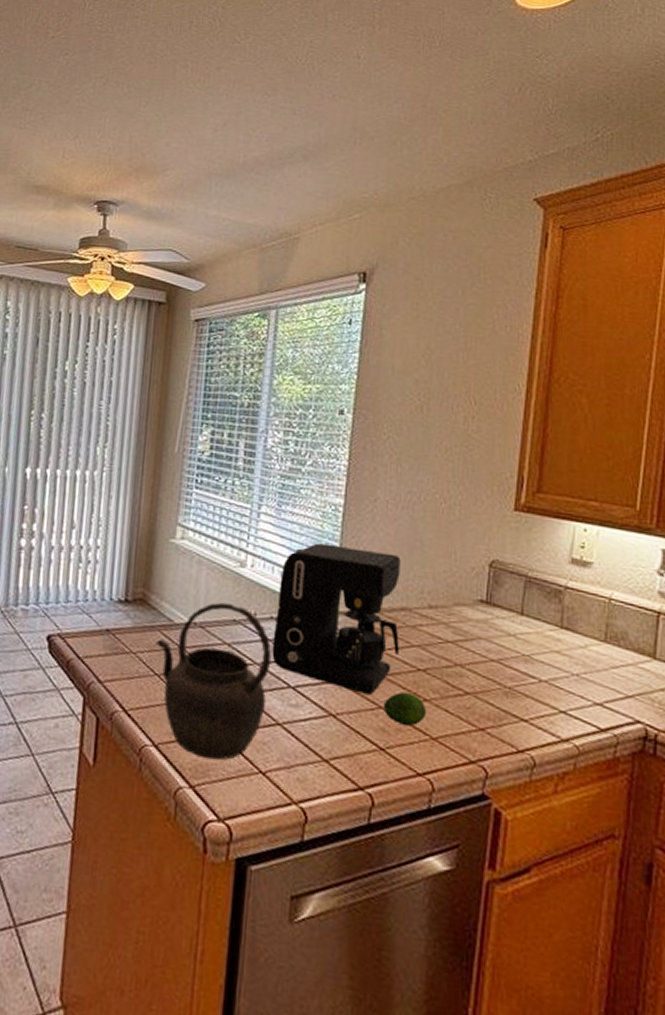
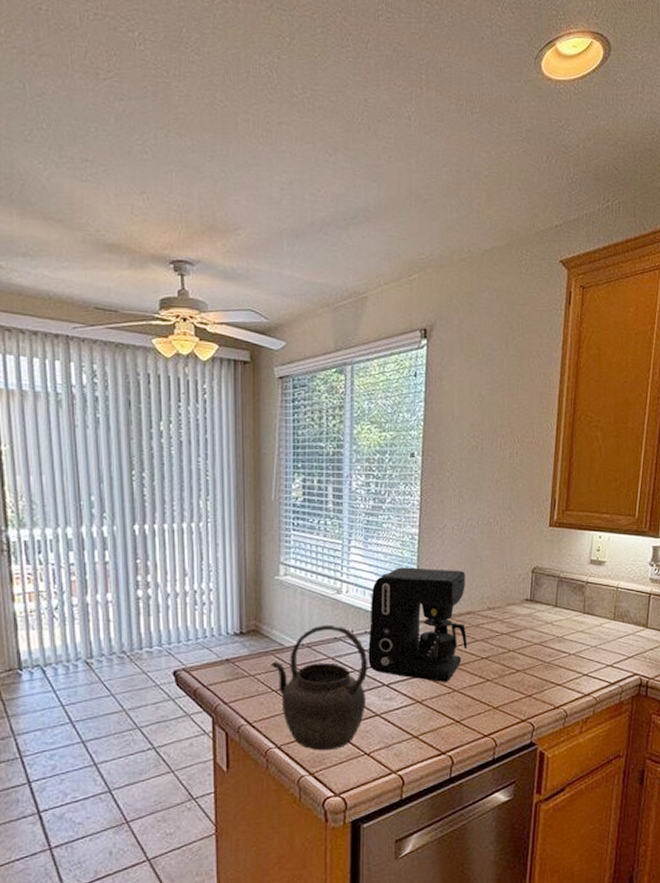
fruit: present [383,691,427,727] -> none [457,676,490,702]

